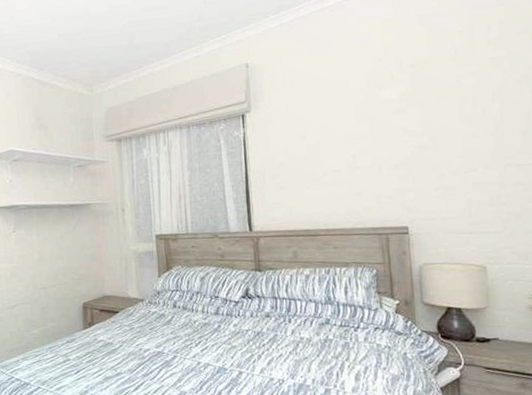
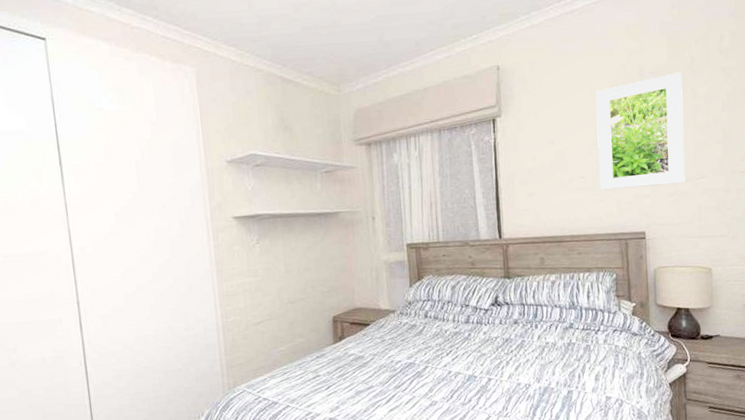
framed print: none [350,64,452,185] -> present [595,72,685,191]

